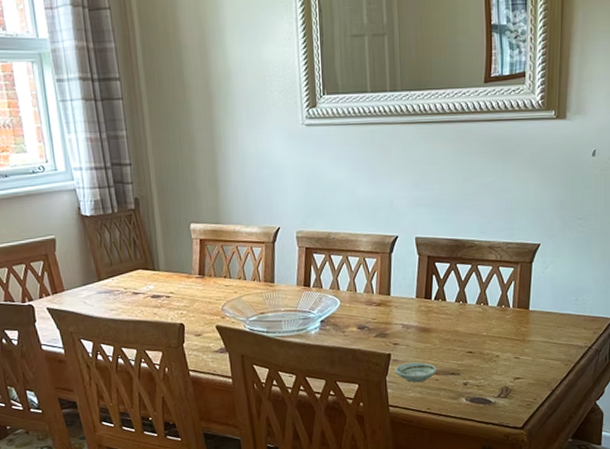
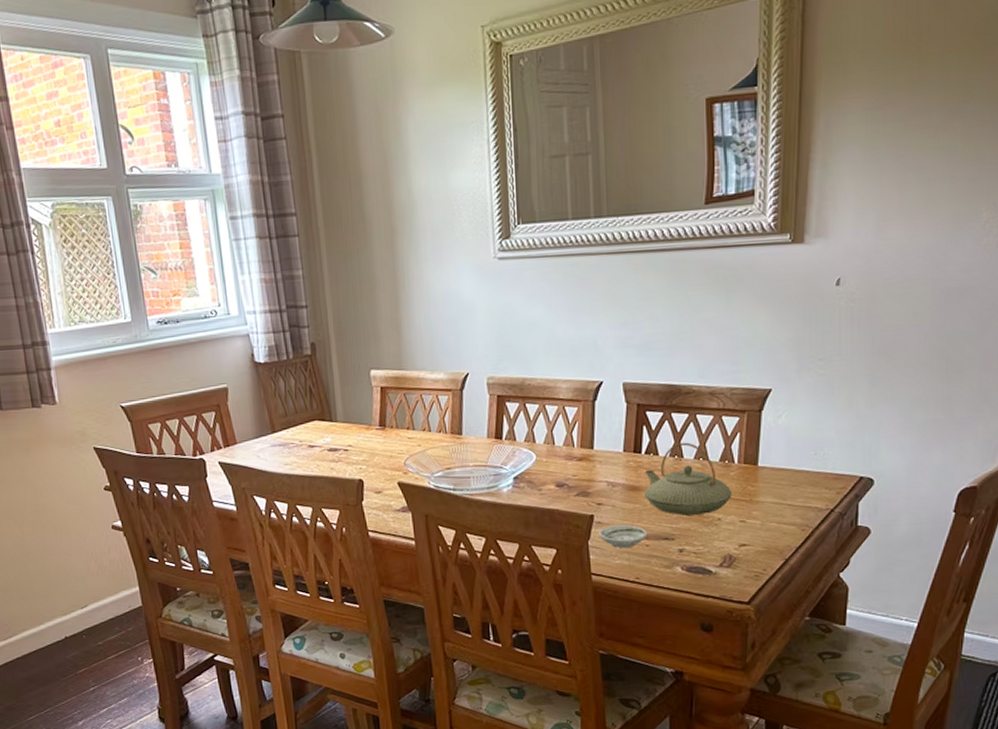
teapot: none [434,289,508,353] -> present [644,442,733,515]

